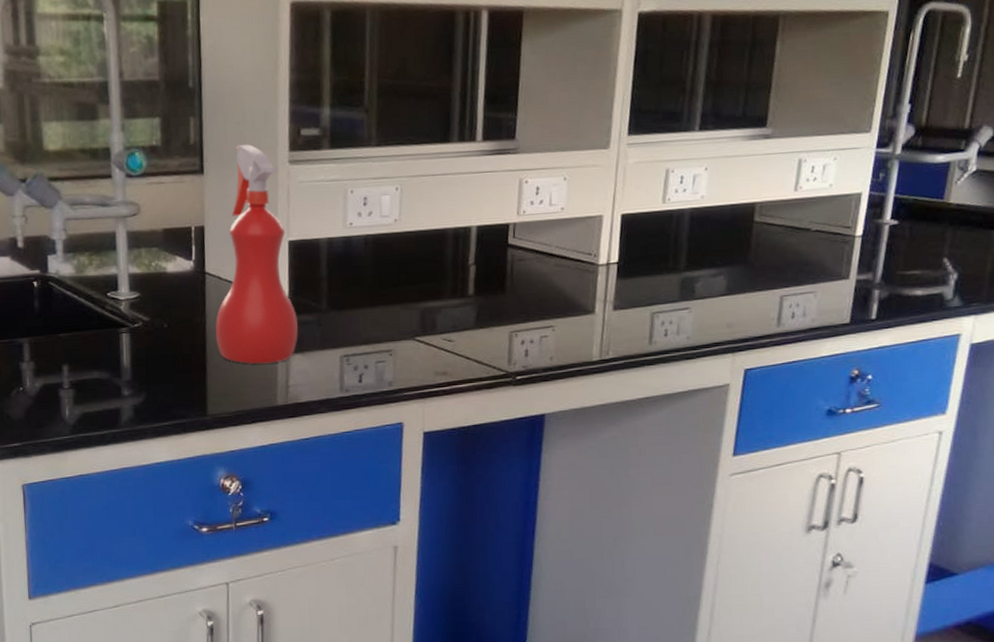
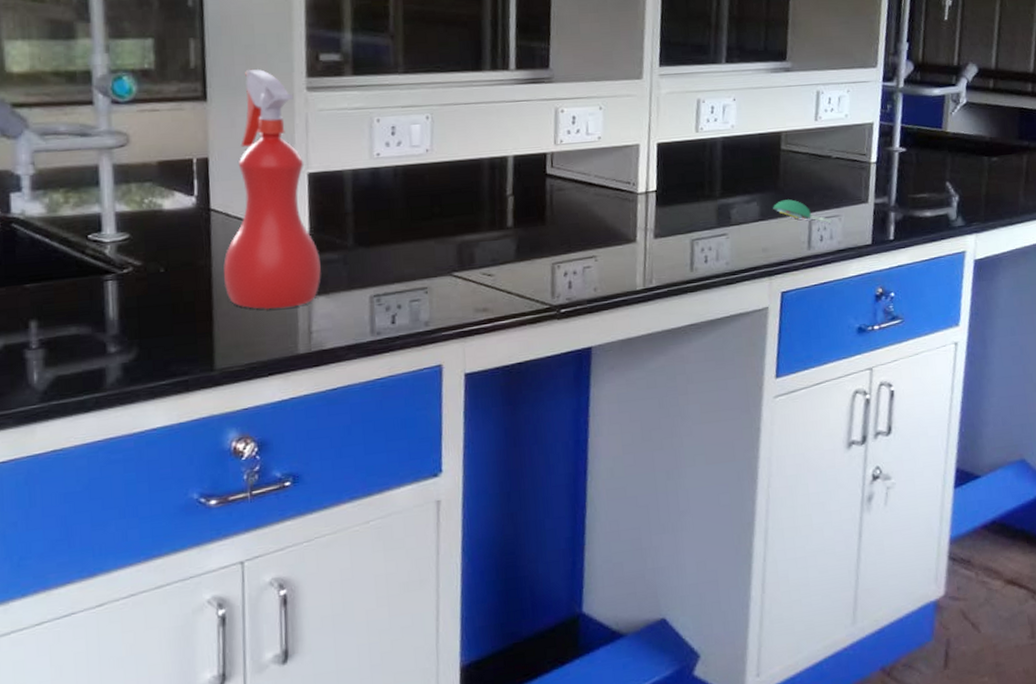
anatomical model: none [741,274,806,300] -> present [773,199,832,224]

